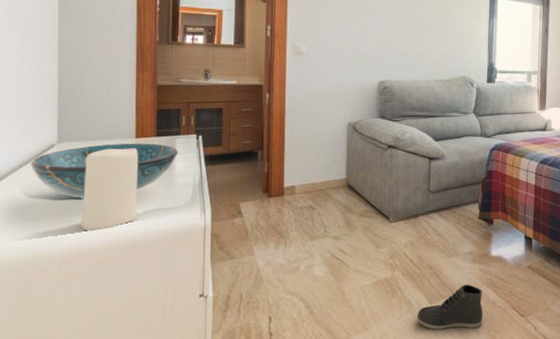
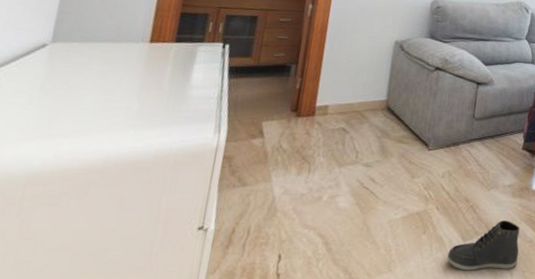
decorative bowl: present [30,143,179,201] -> none [11,47,199,111]
candle: present [80,148,138,232] -> none [61,52,150,148]

